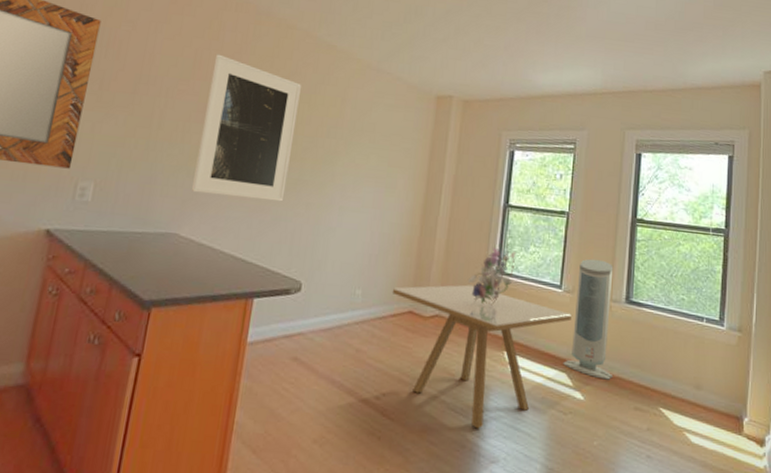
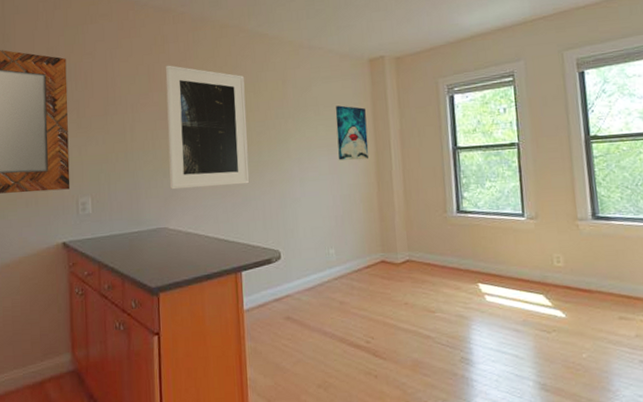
wall art: none [386,137,423,200] -> present [335,105,369,160]
dining table: present [392,284,573,429] -> none [362,228,540,357]
bouquet: present [467,240,528,307] -> none [430,180,492,245]
air purifier: present [563,259,614,380] -> none [538,182,592,295]

